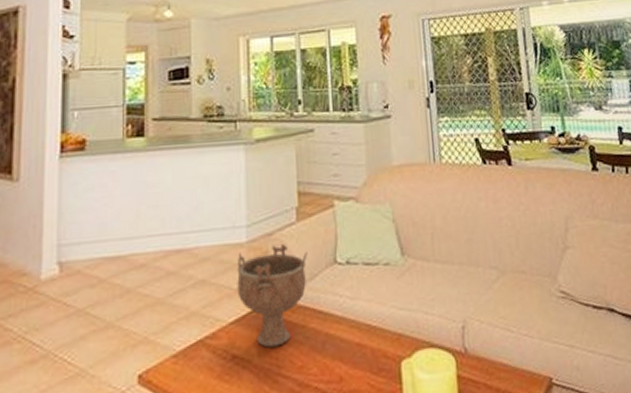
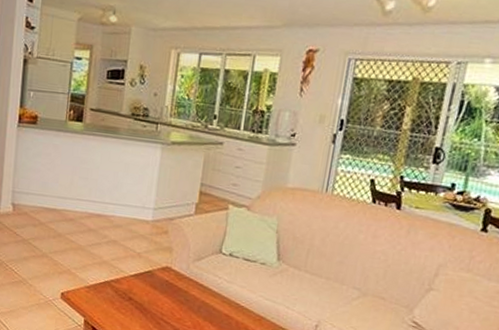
decorative bowl: present [237,244,308,348] -> none [139,228,199,301]

